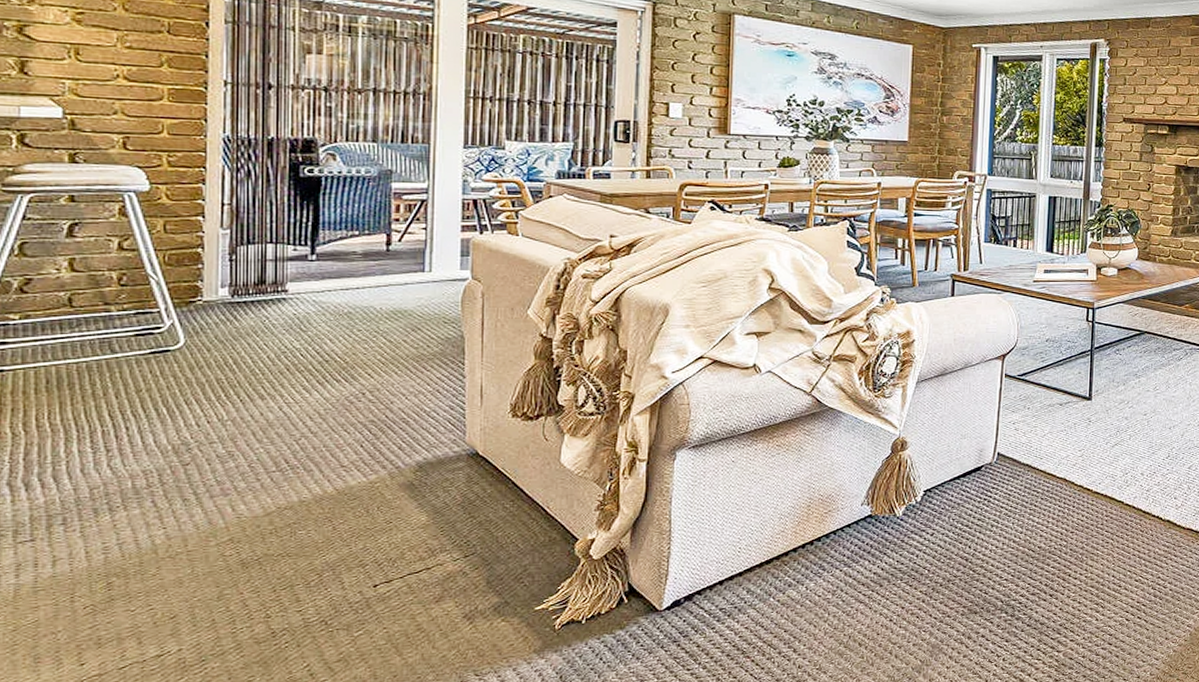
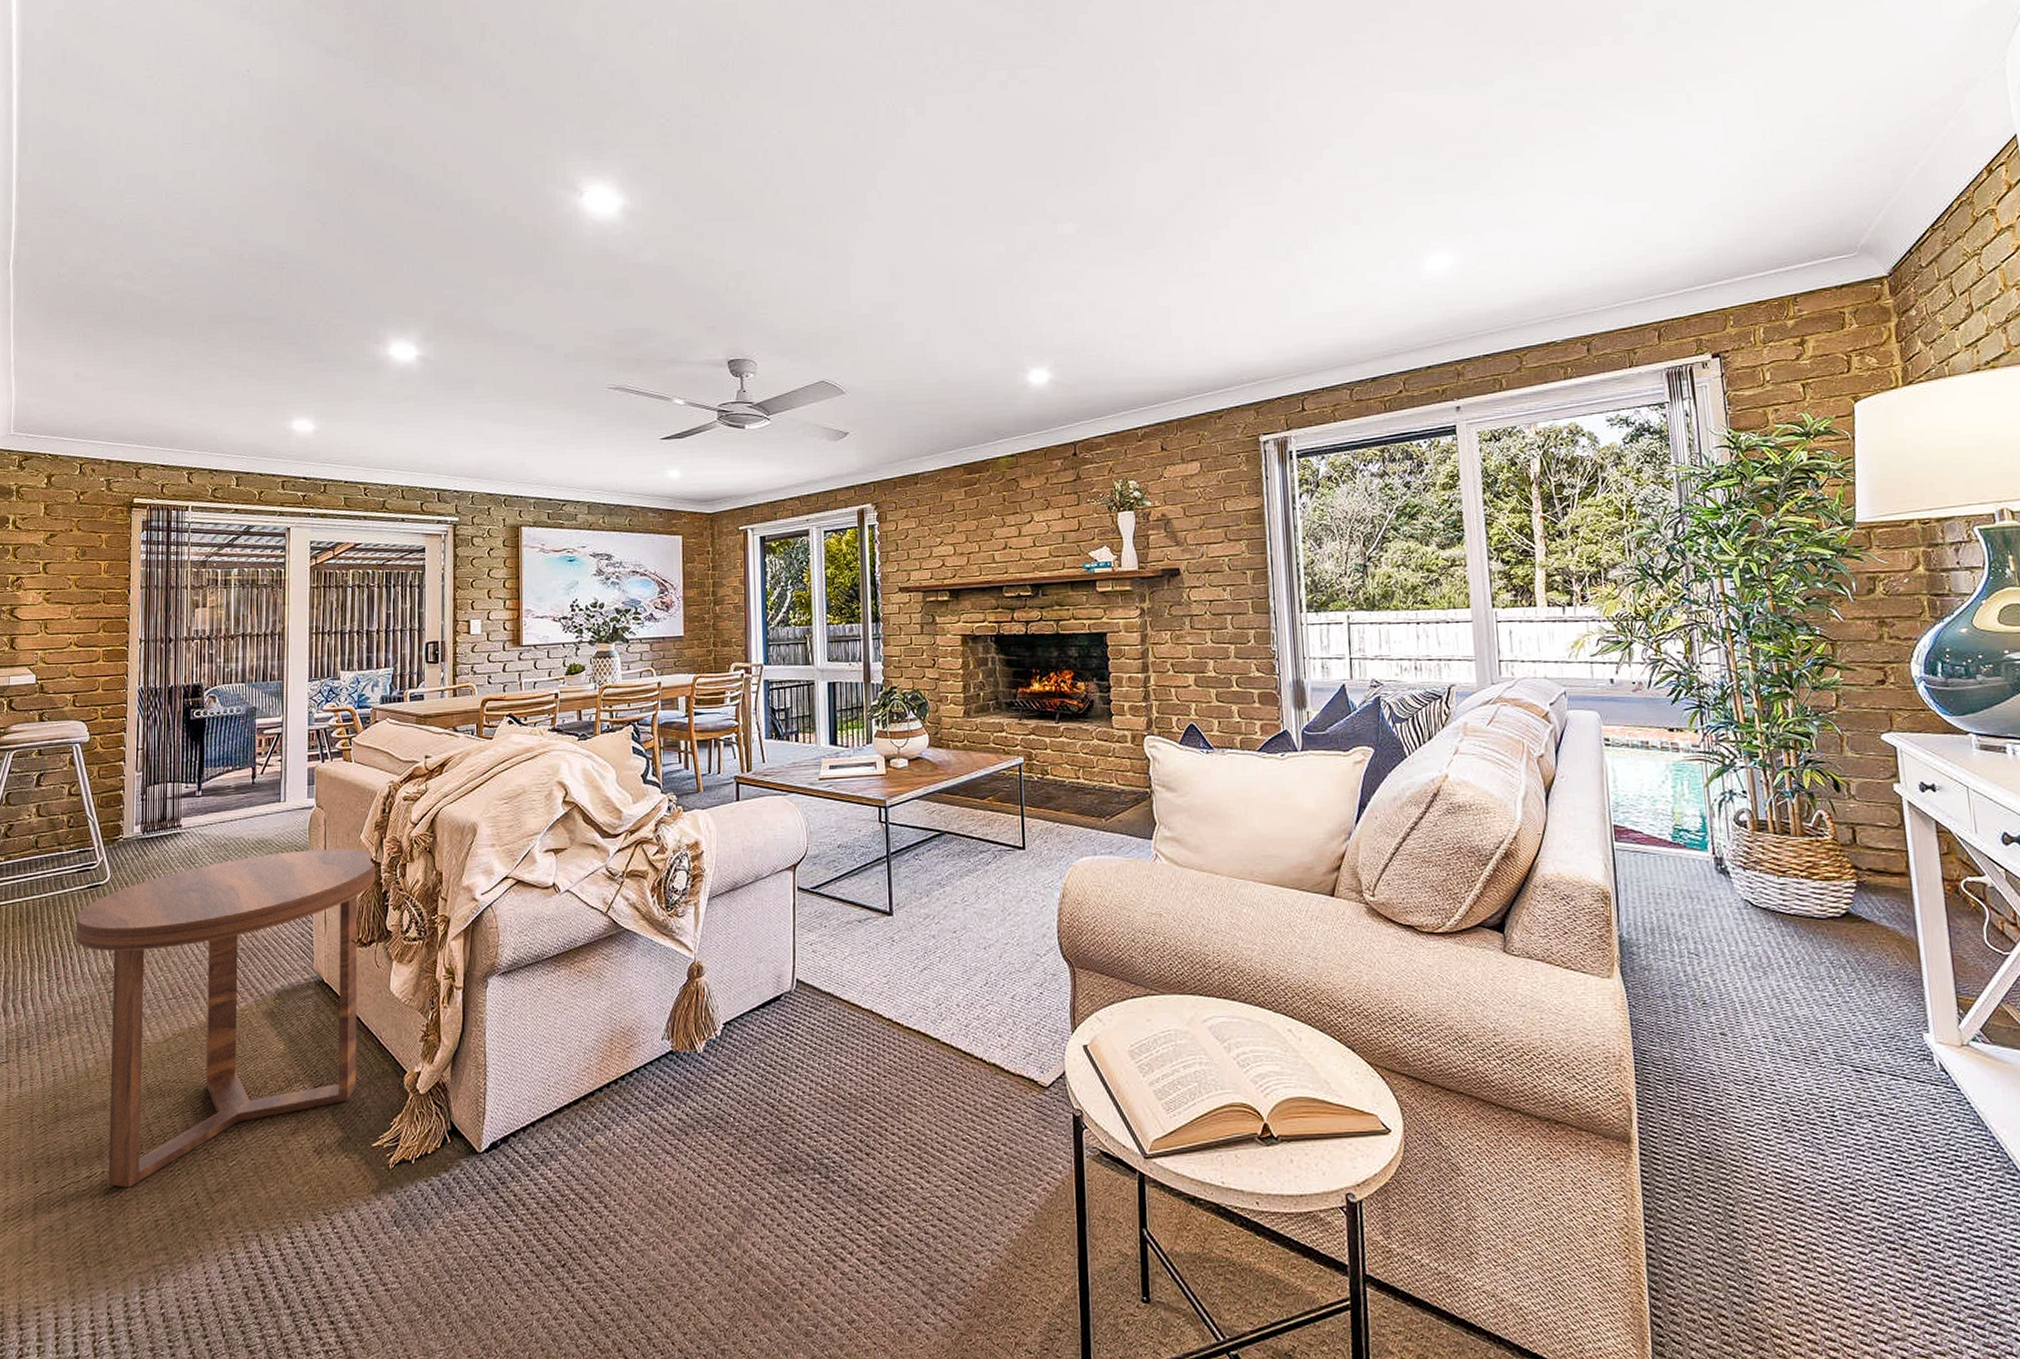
side table: none [133,322,546,664] -> present [75,848,376,1188]

